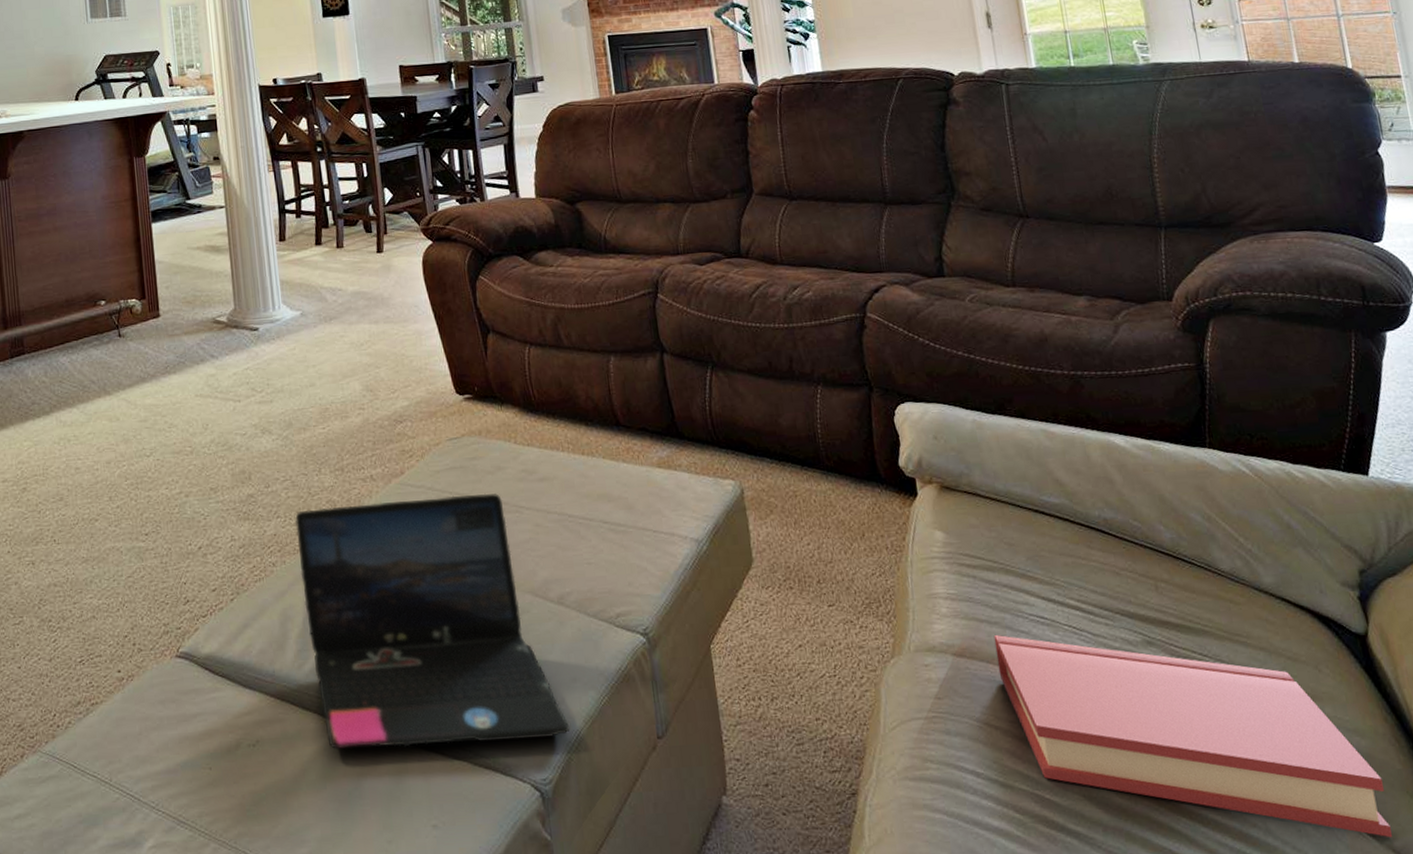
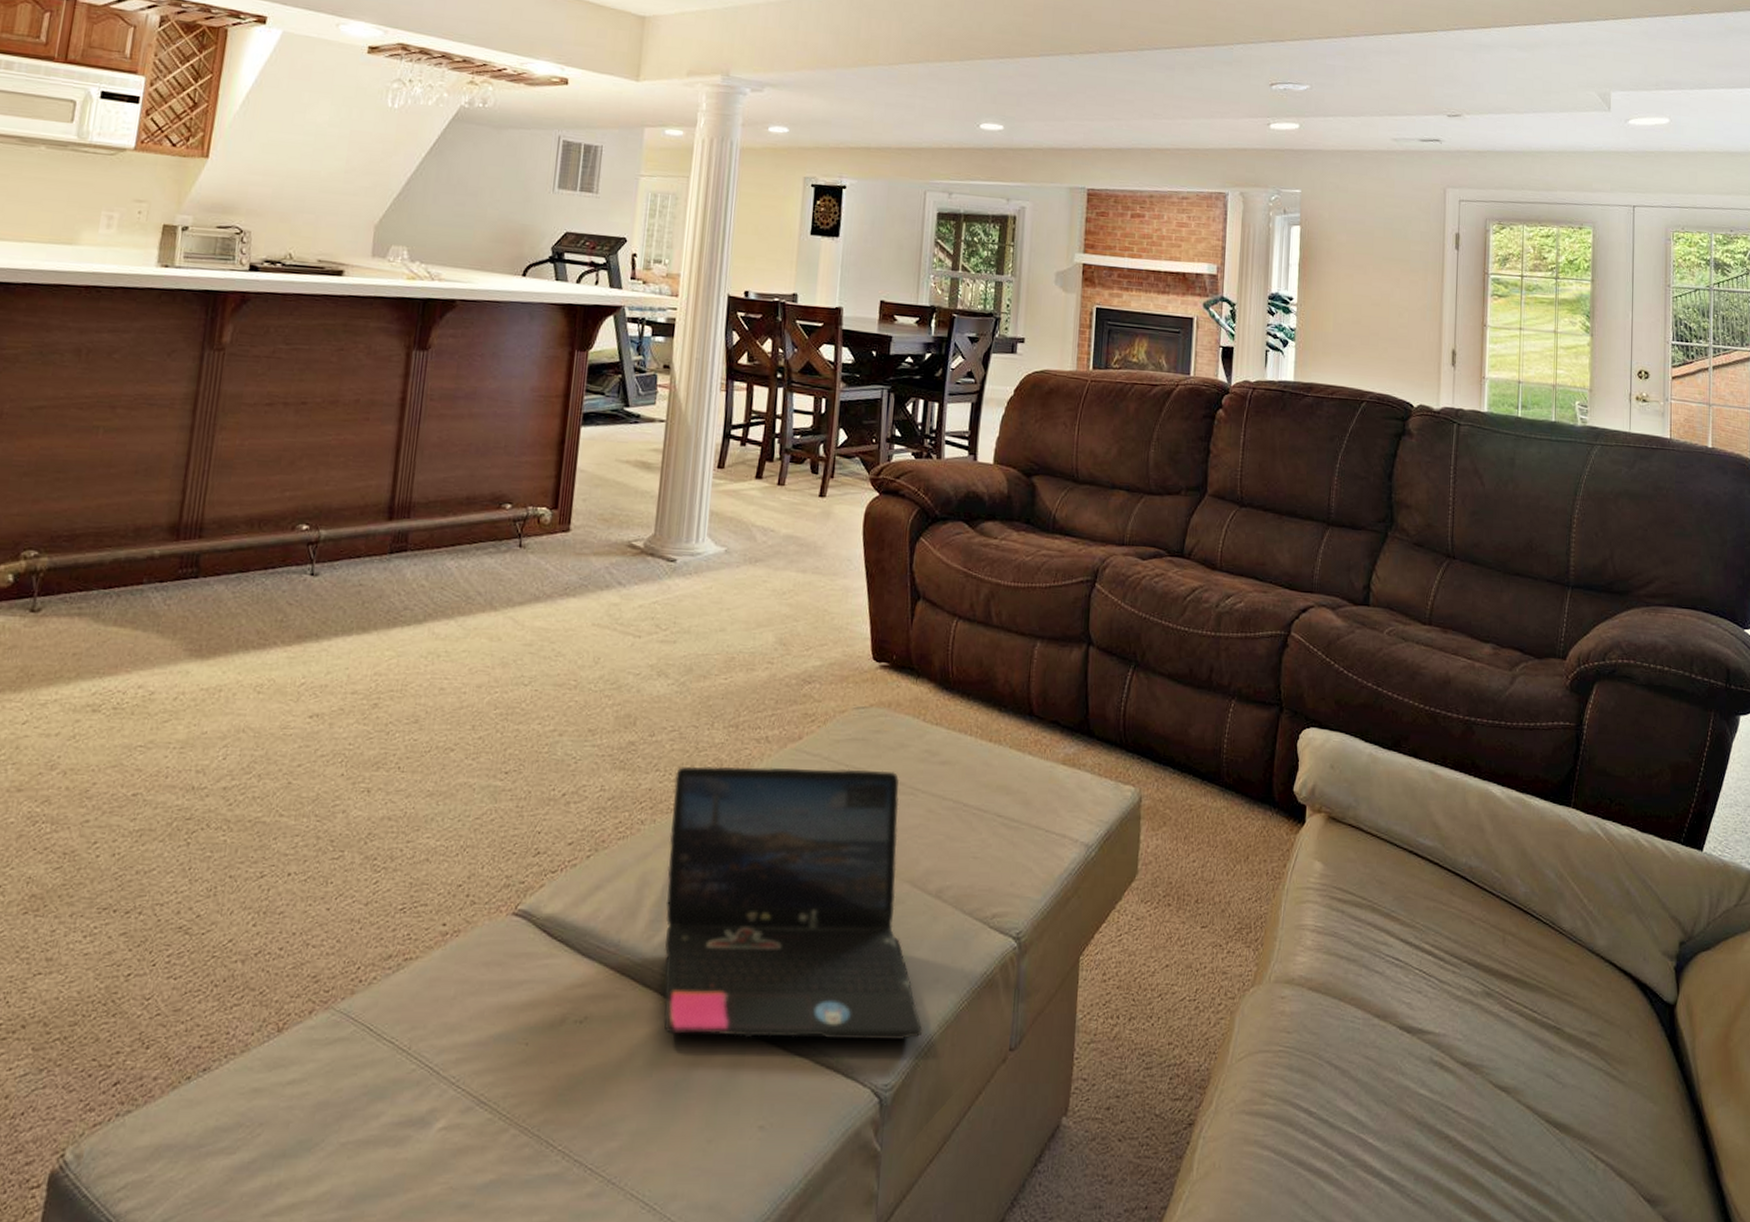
hardback book: present [993,634,1392,838] -> none [1348,972,1665,1204]

